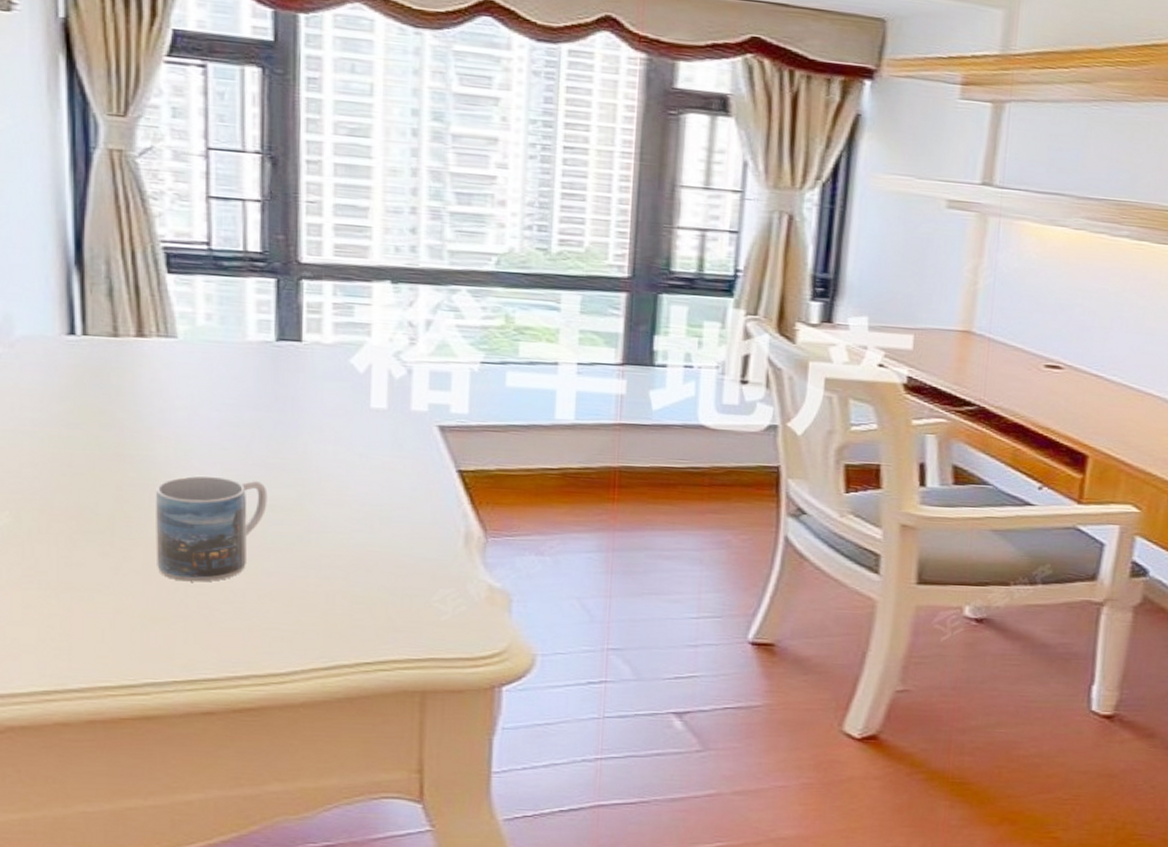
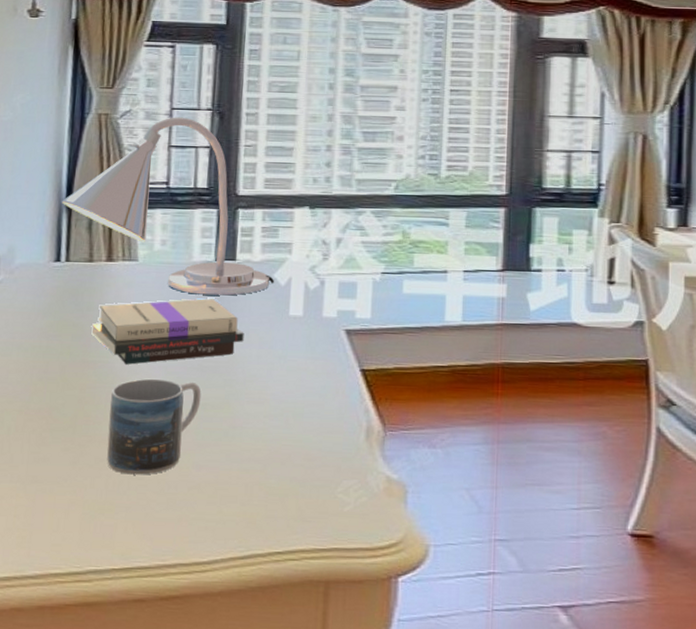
table lamp: none [70,159,350,383] -> present [62,117,274,296]
books: none [124,385,317,459] -> present [92,298,244,365]

